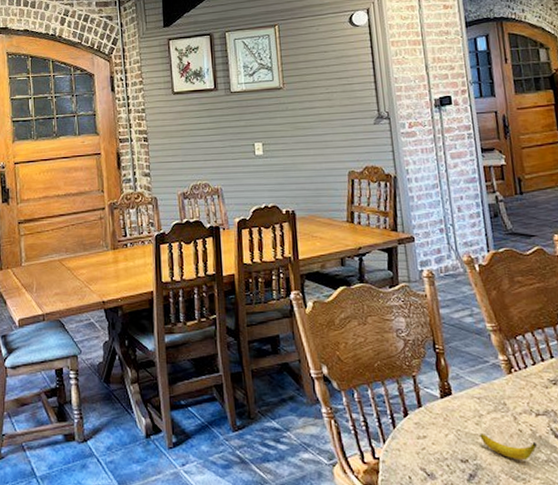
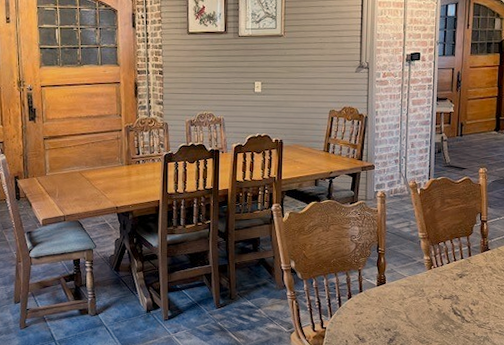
banana: present [480,434,537,459] -> none [401,311,440,329]

